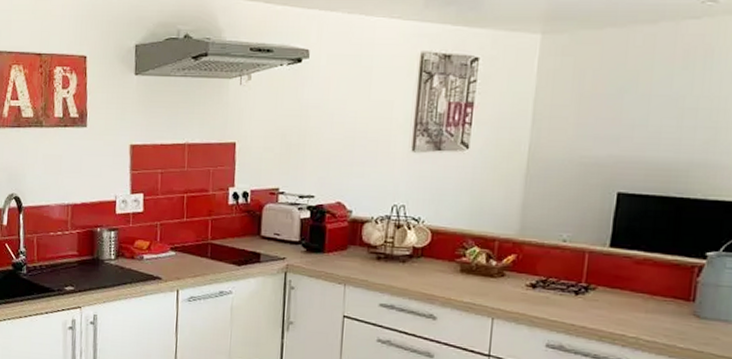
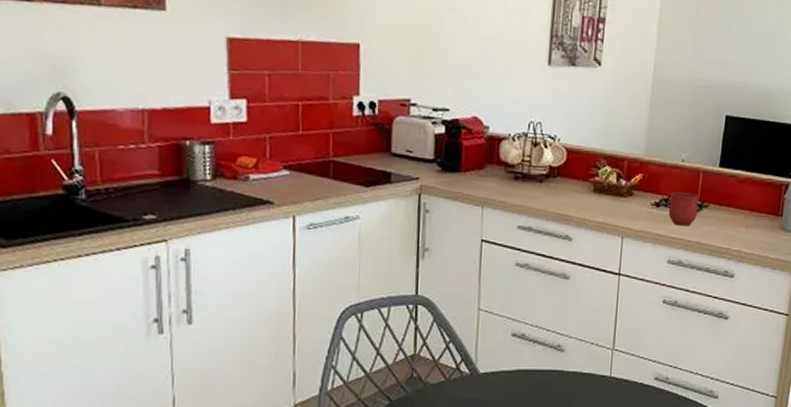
mug: none [546,273,584,309] -> present [668,191,699,226]

